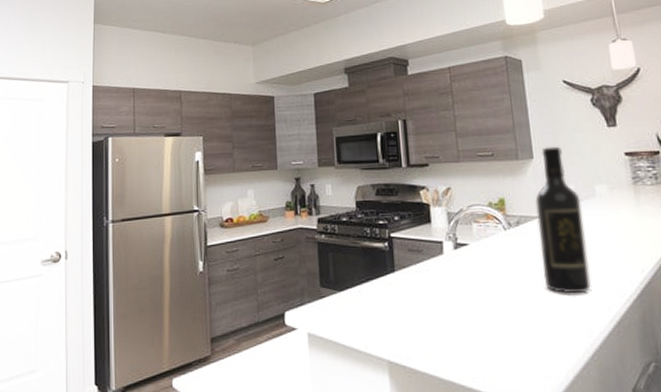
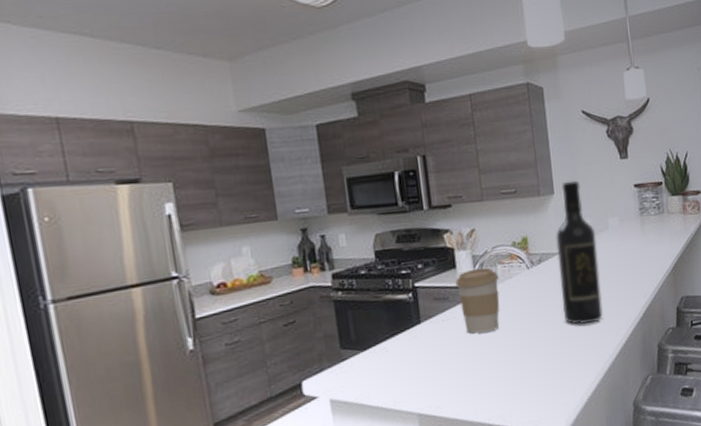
coffee cup: none [430,224,474,289] -> present [455,267,500,334]

